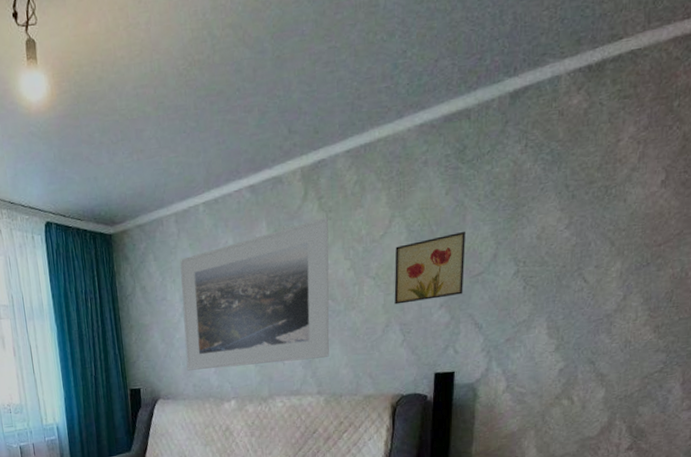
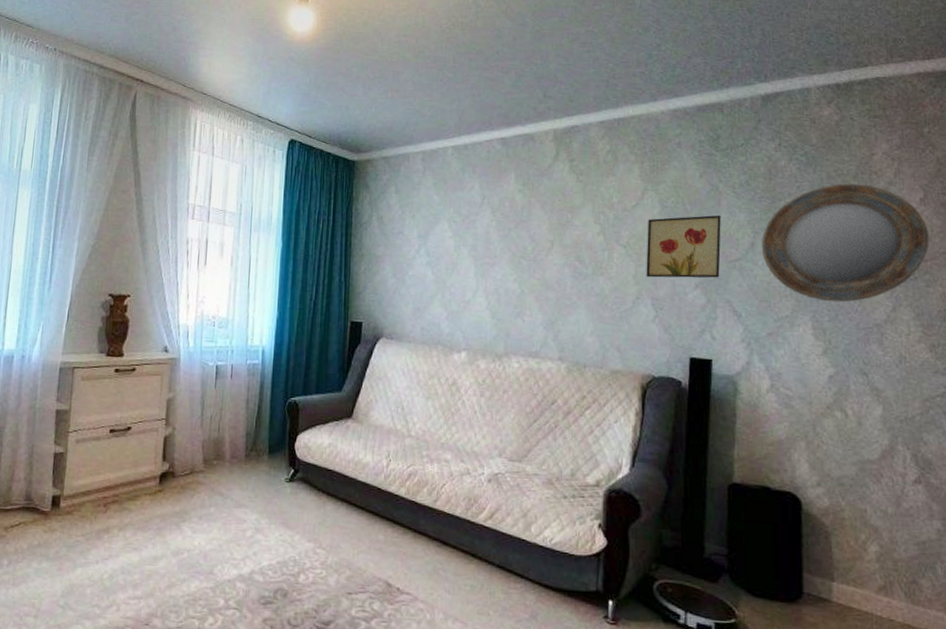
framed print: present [180,217,330,371] -> none [416,179,580,321]
home mirror: none [504,175,666,301] -> present [762,183,929,303]

